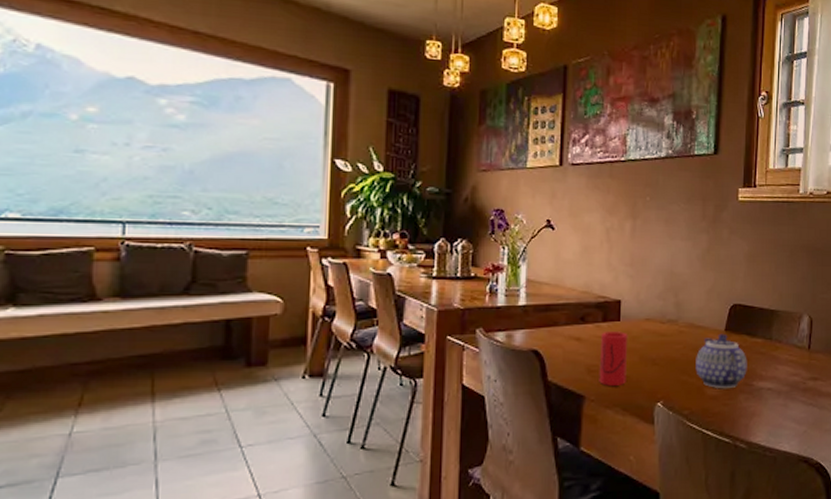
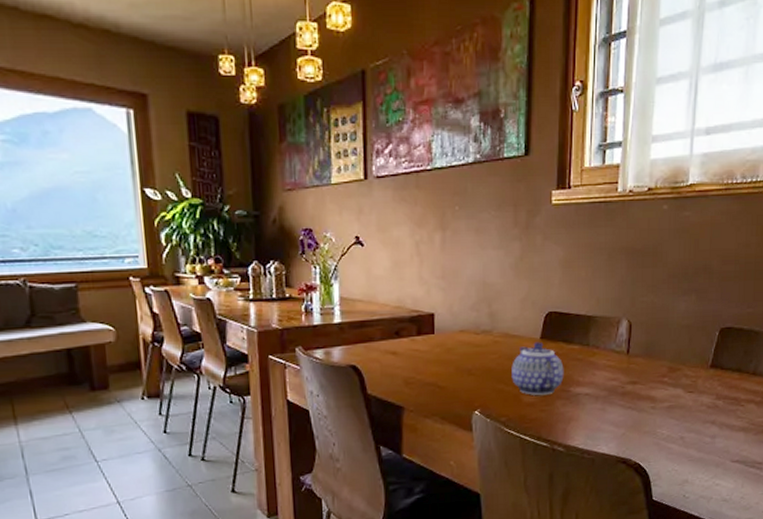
cup: present [599,332,628,386] -> none [416,344,444,397]

